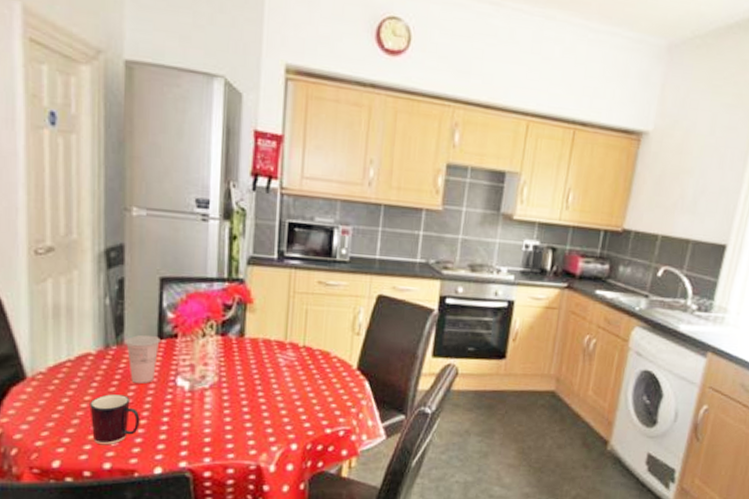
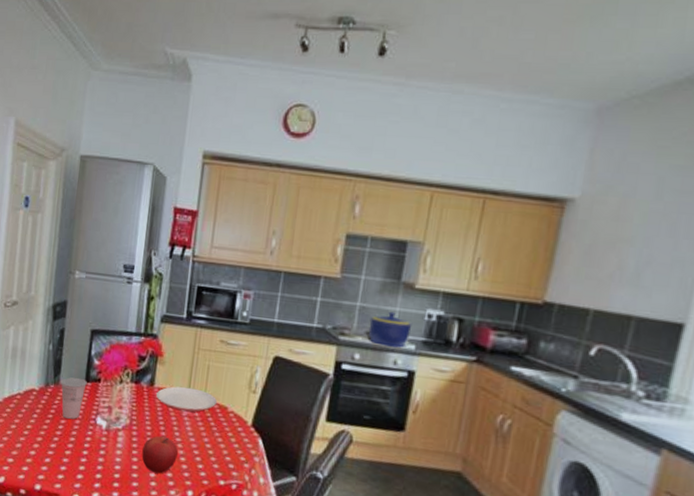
mug: present [89,394,140,445] -> none [29,425,66,469]
fruit: none [235,391,277,431] -> present [142,435,178,474]
plate: none [248,334,319,362] -> present [156,386,218,412]
cooking pot: none [470,243,511,279] -> present [368,311,413,348]

